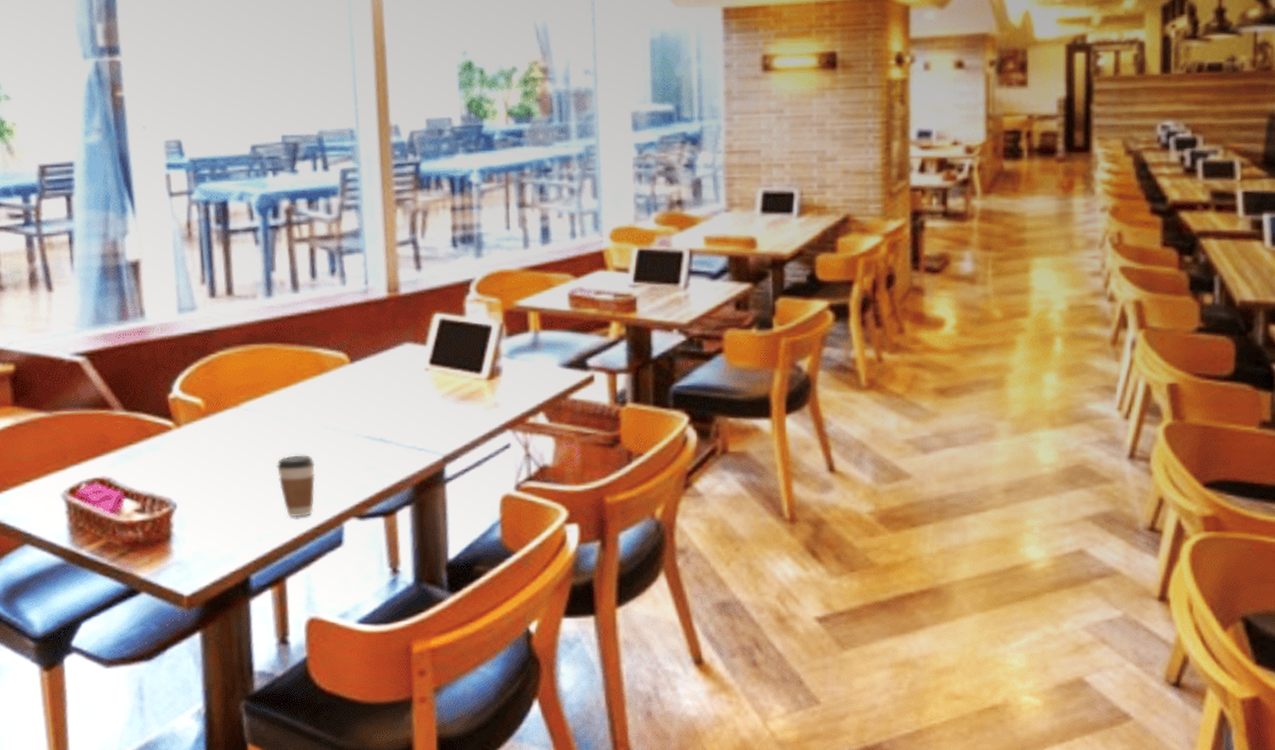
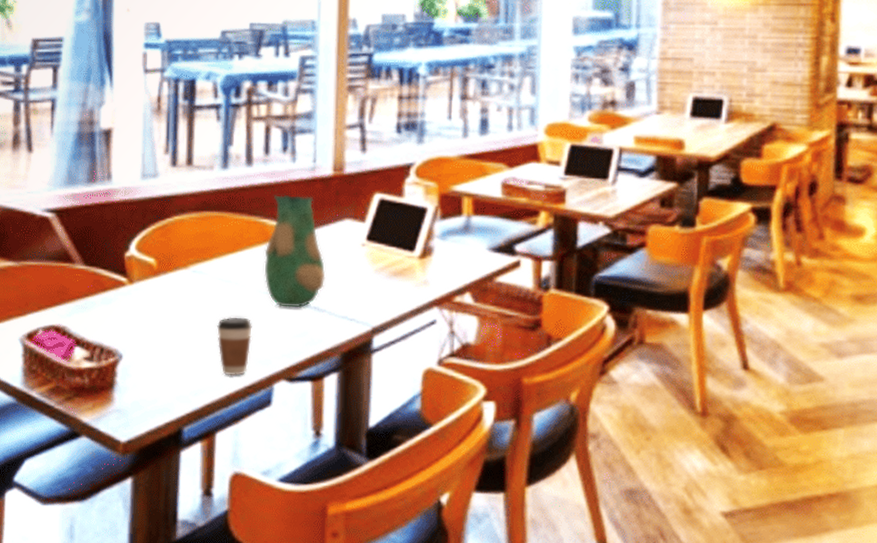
vase: none [321,320,389,441] -> present [264,194,326,308]

